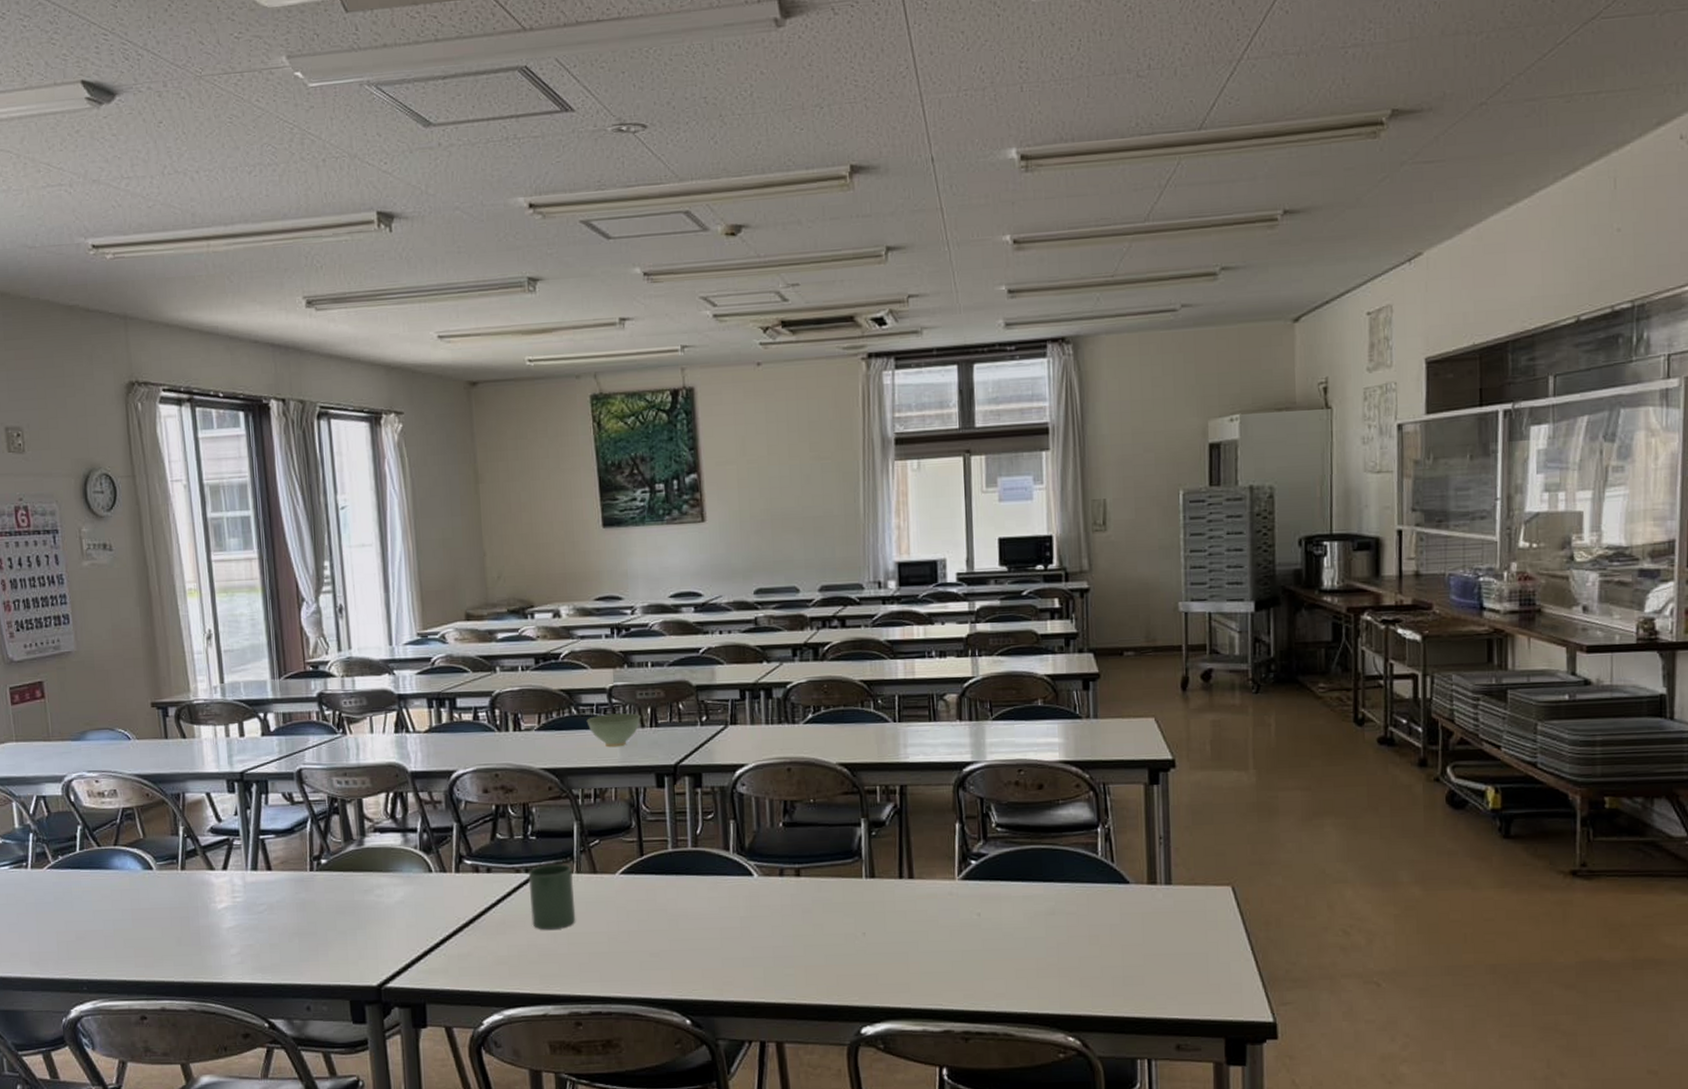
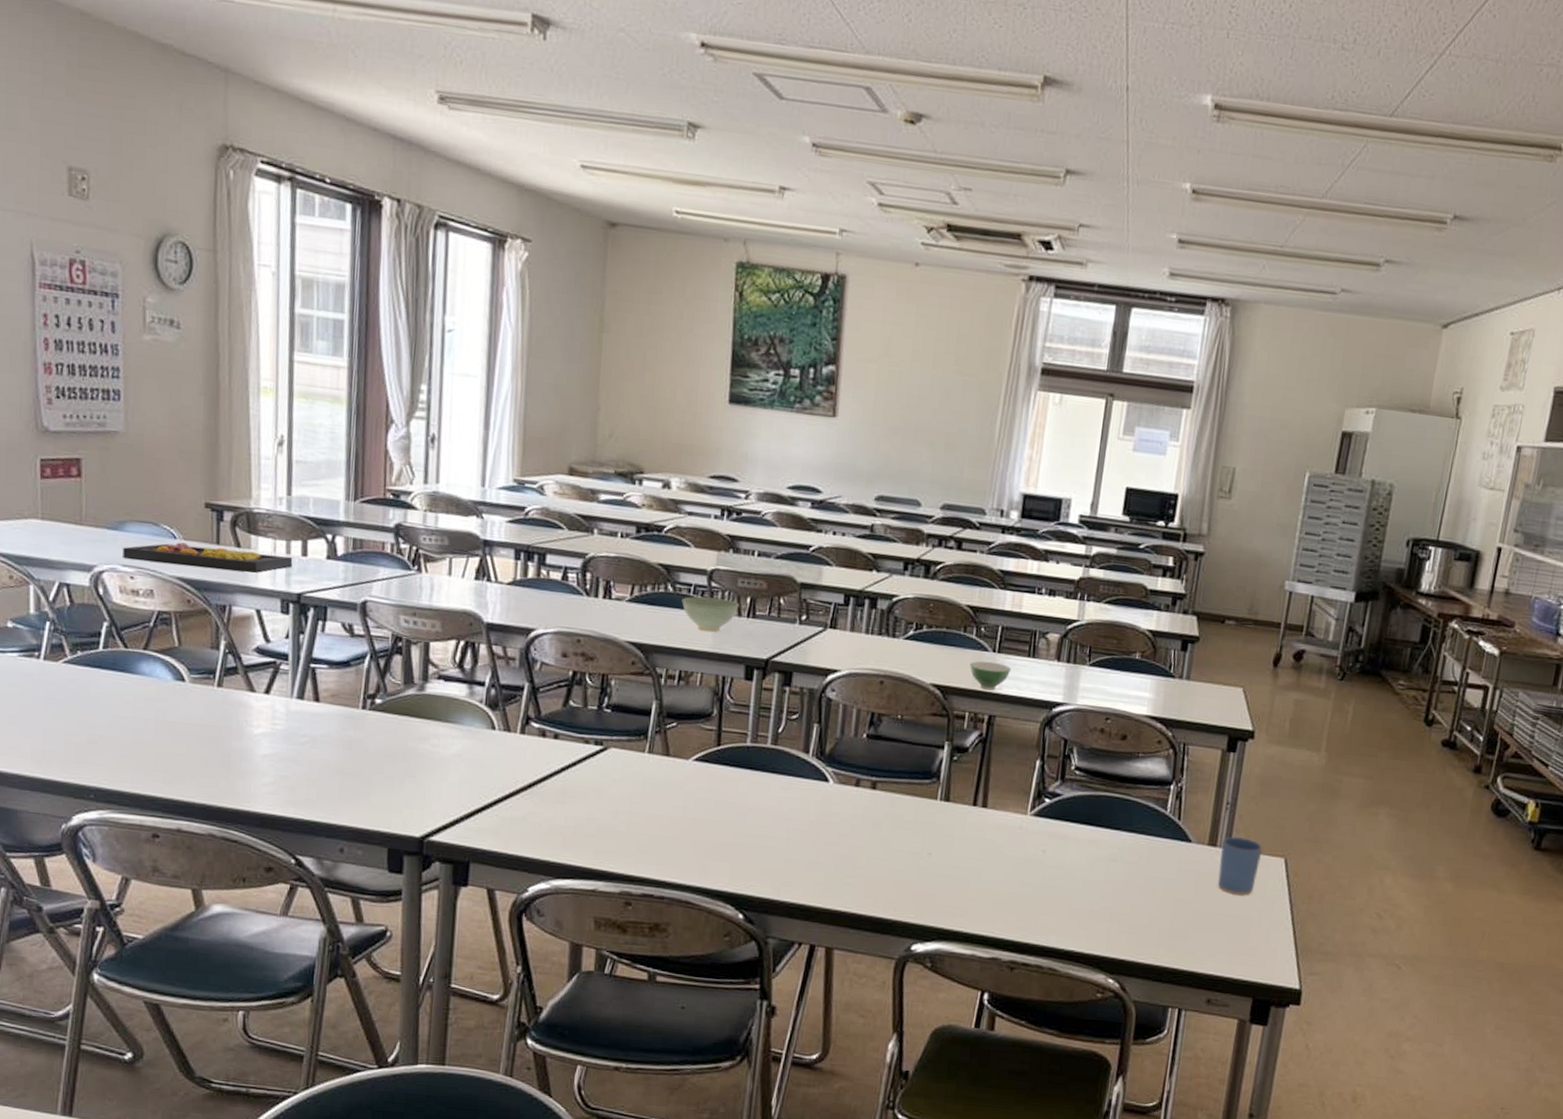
food tray: none [86,740,233,764] -> present [123,542,293,573]
mug: present [528,864,576,930] -> none [594,739,644,806]
bowl: none [873,732,915,761] -> present [969,661,1012,691]
mug: none [1161,871,1207,931] -> present [1217,836,1263,895]

